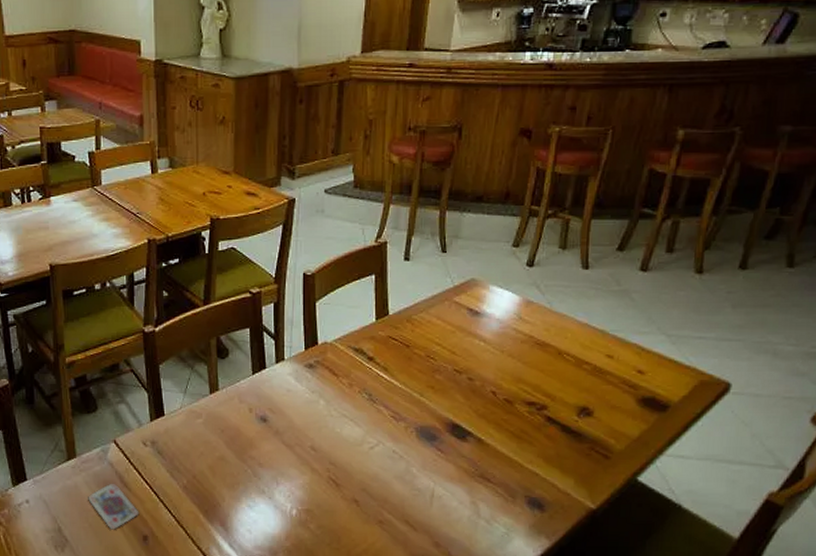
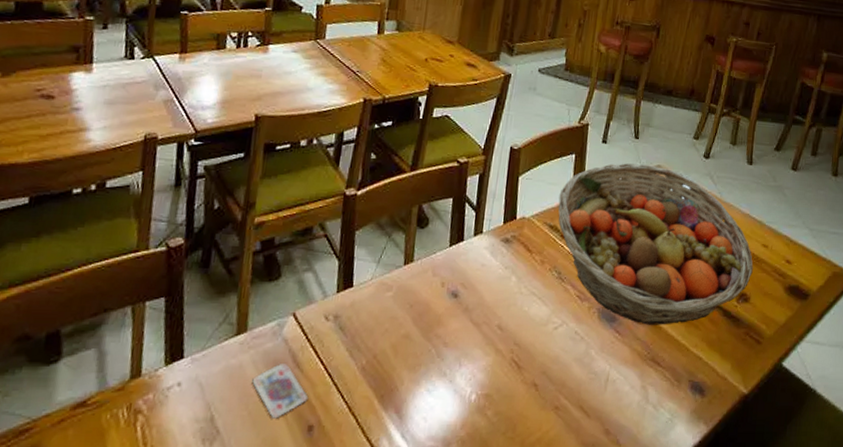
fruit basket: none [361,279,596,442] -> present [558,163,754,325]

